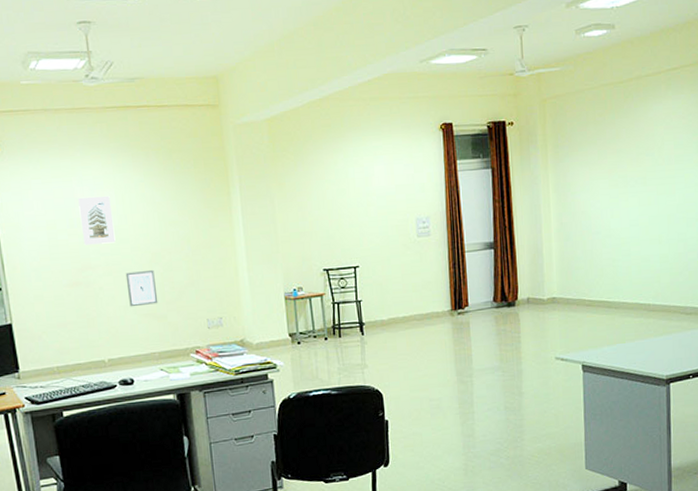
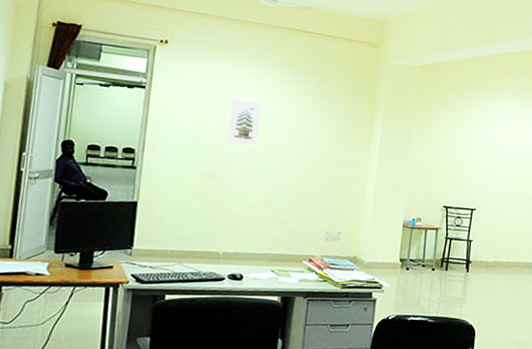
wall art: present [125,269,158,307] -> none [256,175,287,209]

